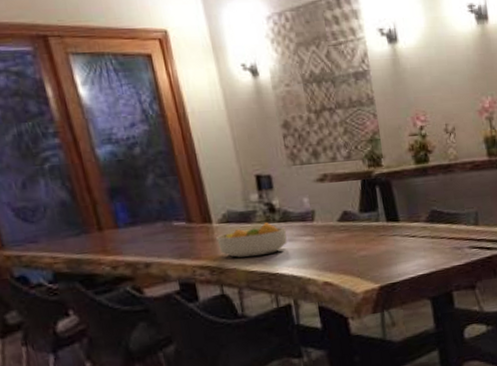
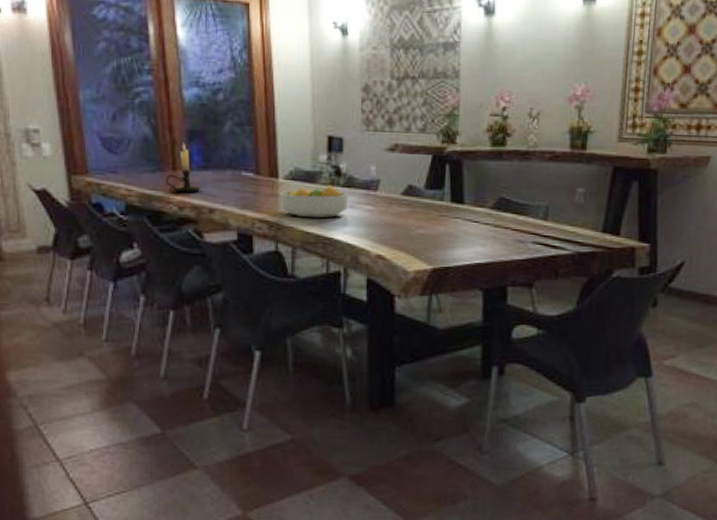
candle holder: none [92,201,133,253] -> present [166,142,201,193]

